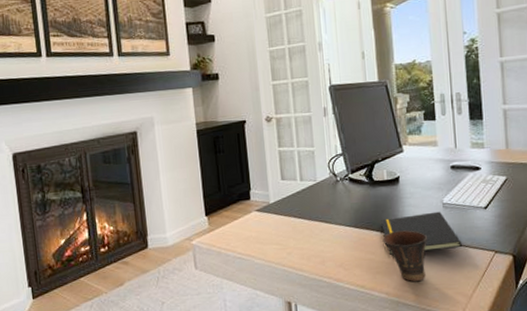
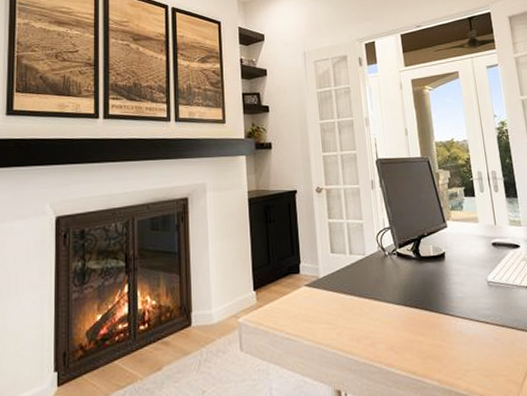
notepad: present [381,211,462,255] -> none [429,290,509,337]
cup: present [382,230,427,281] -> none [431,309,476,367]

